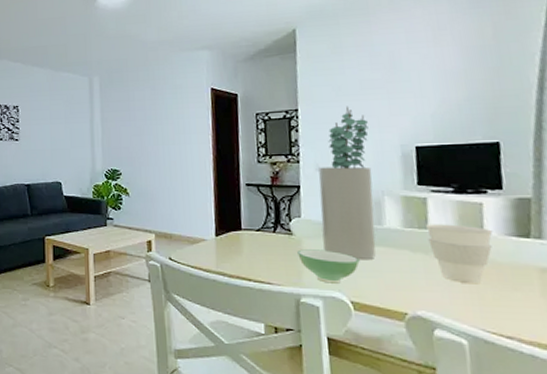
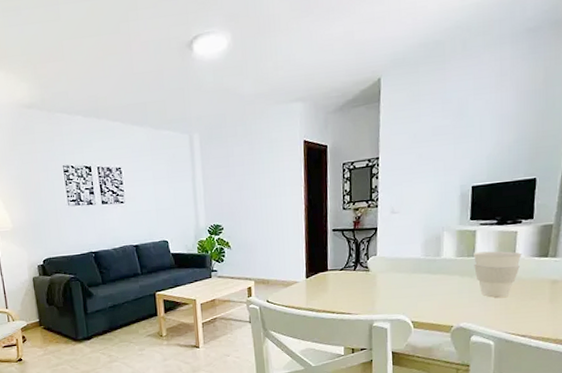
bowl: present [297,249,360,284] -> none [372,281,421,309]
vase: present [318,106,376,261] -> none [392,152,436,288]

